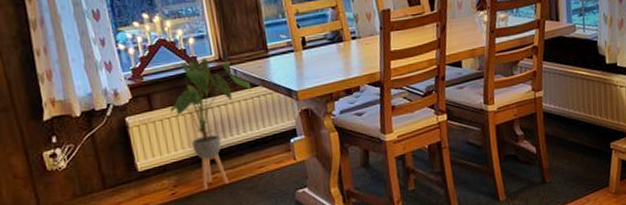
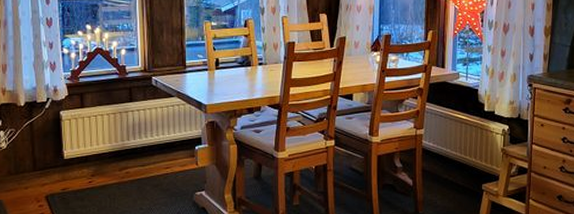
house plant: present [170,58,252,190] -> none [98,68,168,182]

